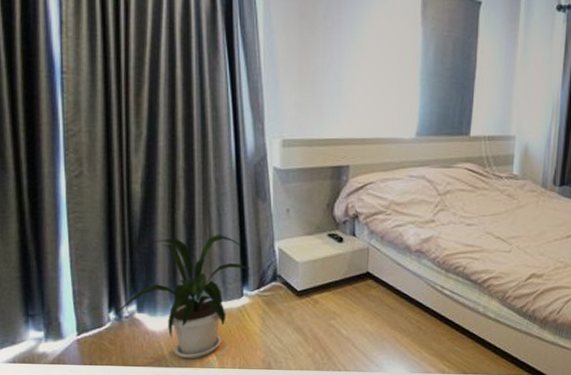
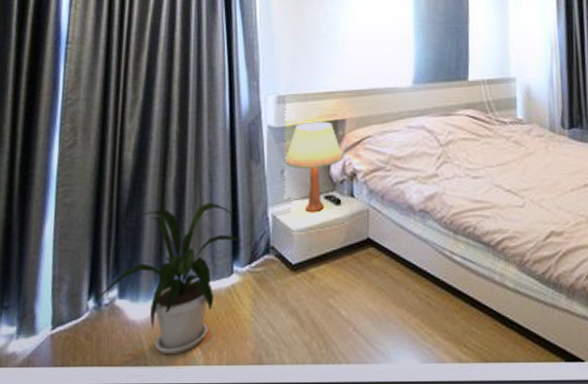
table lamp: none [290,165,346,248] -> present [284,121,343,213]

